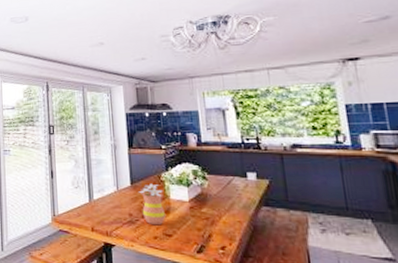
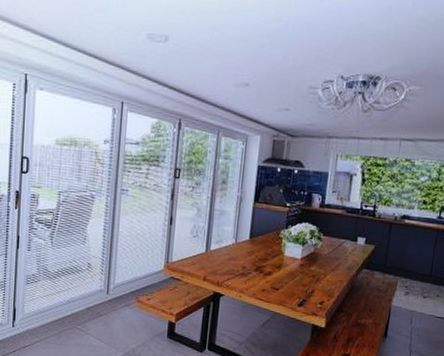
flowerpot: present [138,183,165,226] -> none [255,239,279,279]

